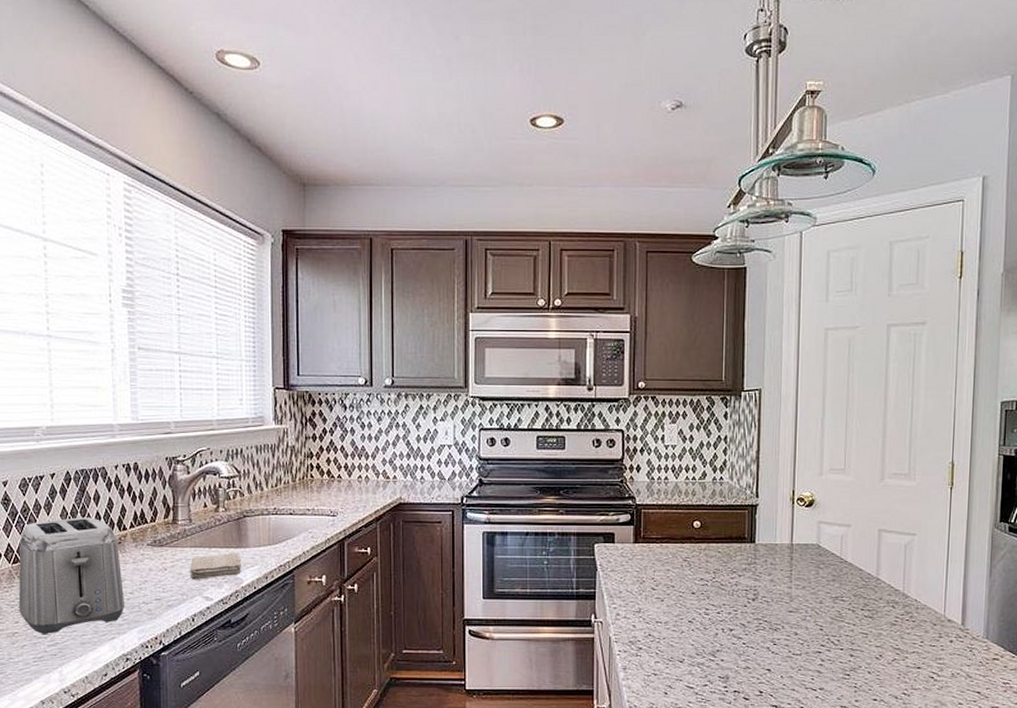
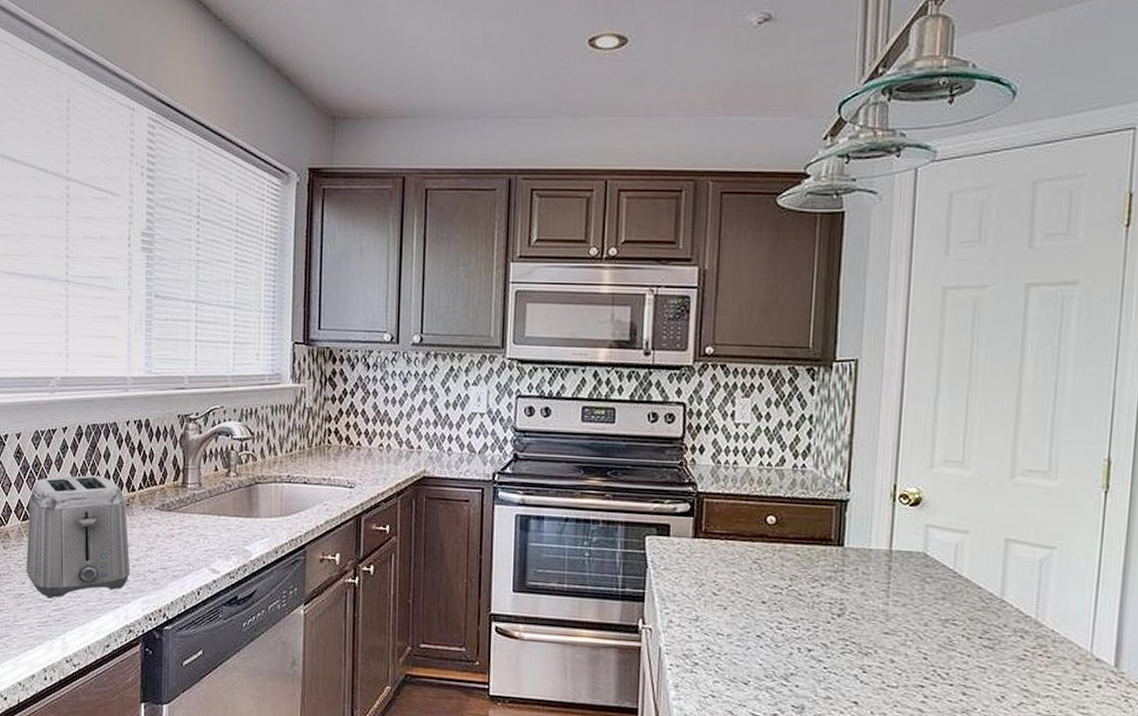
washcloth: present [189,553,241,579] -> none [197,522,251,550]

